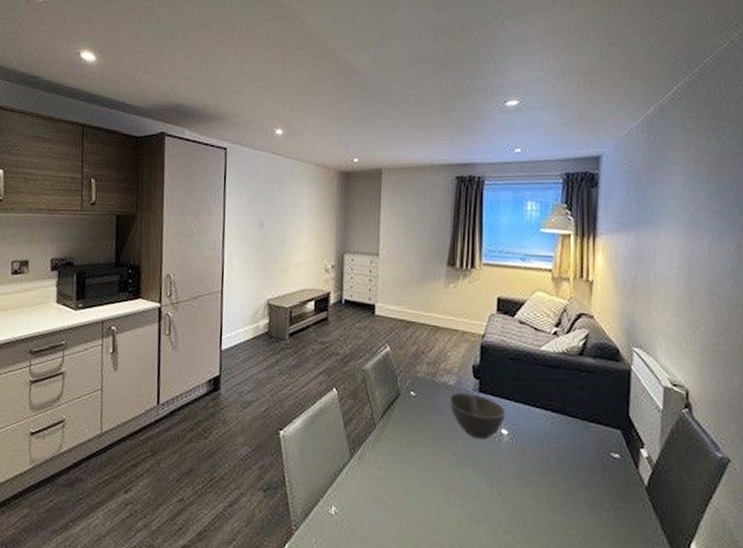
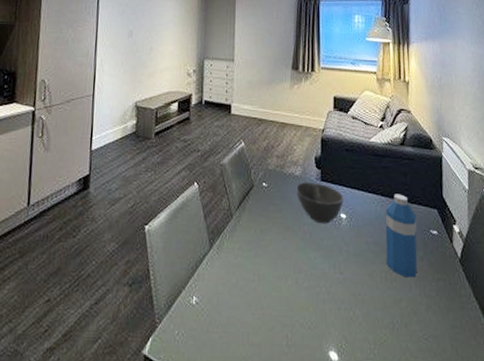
water bottle: none [555,410,595,504] -> present [385,194,418,278]

